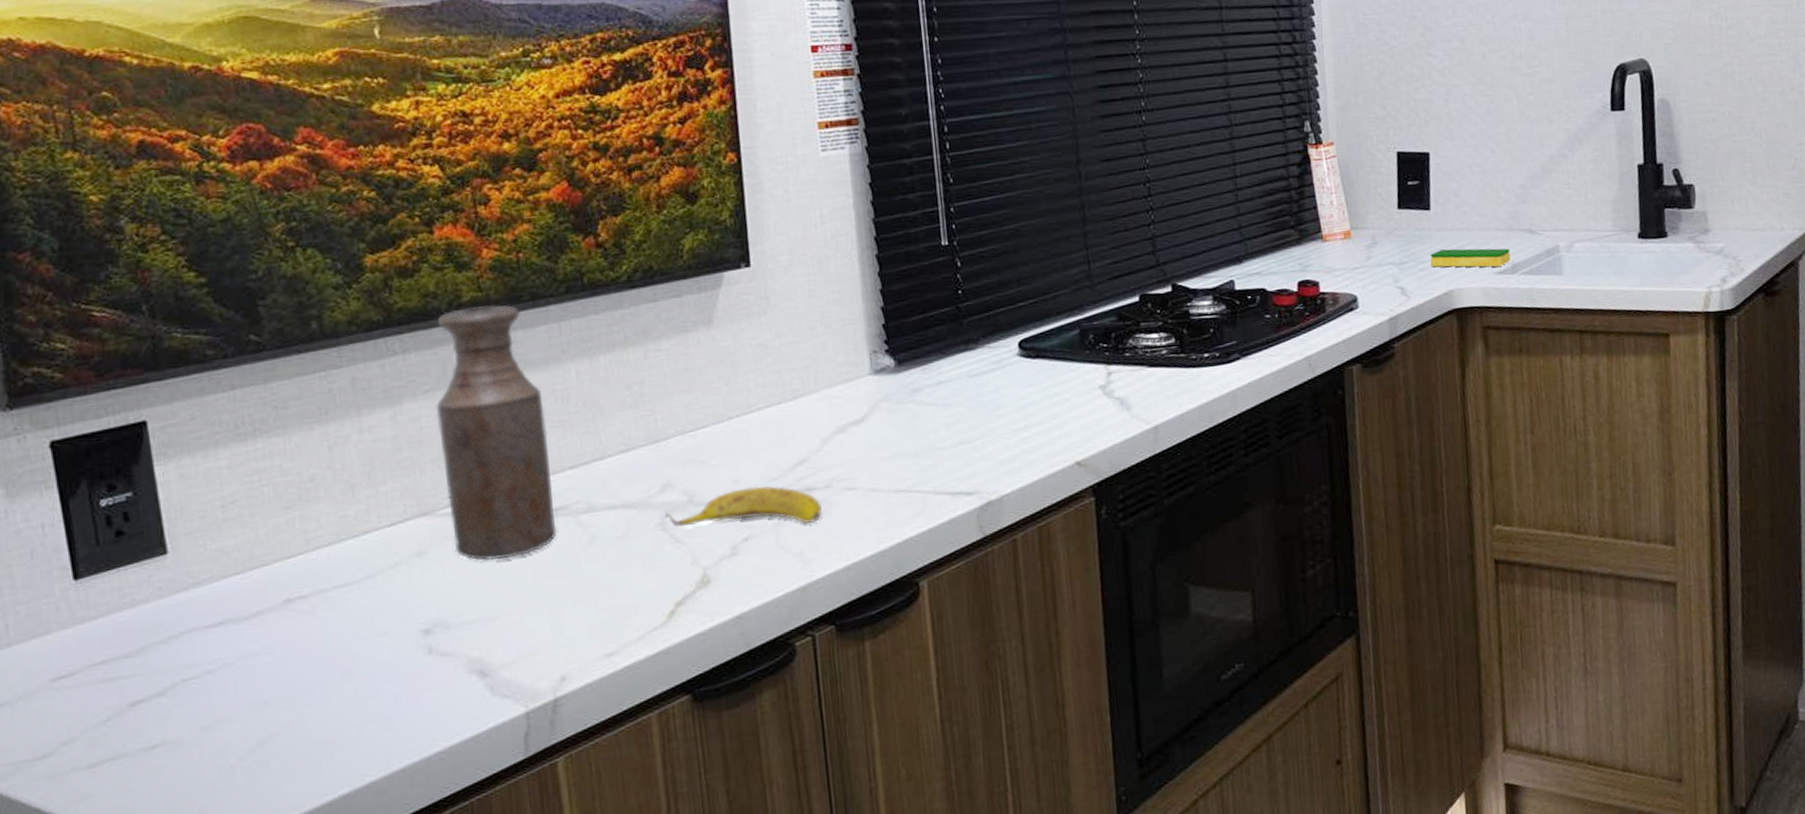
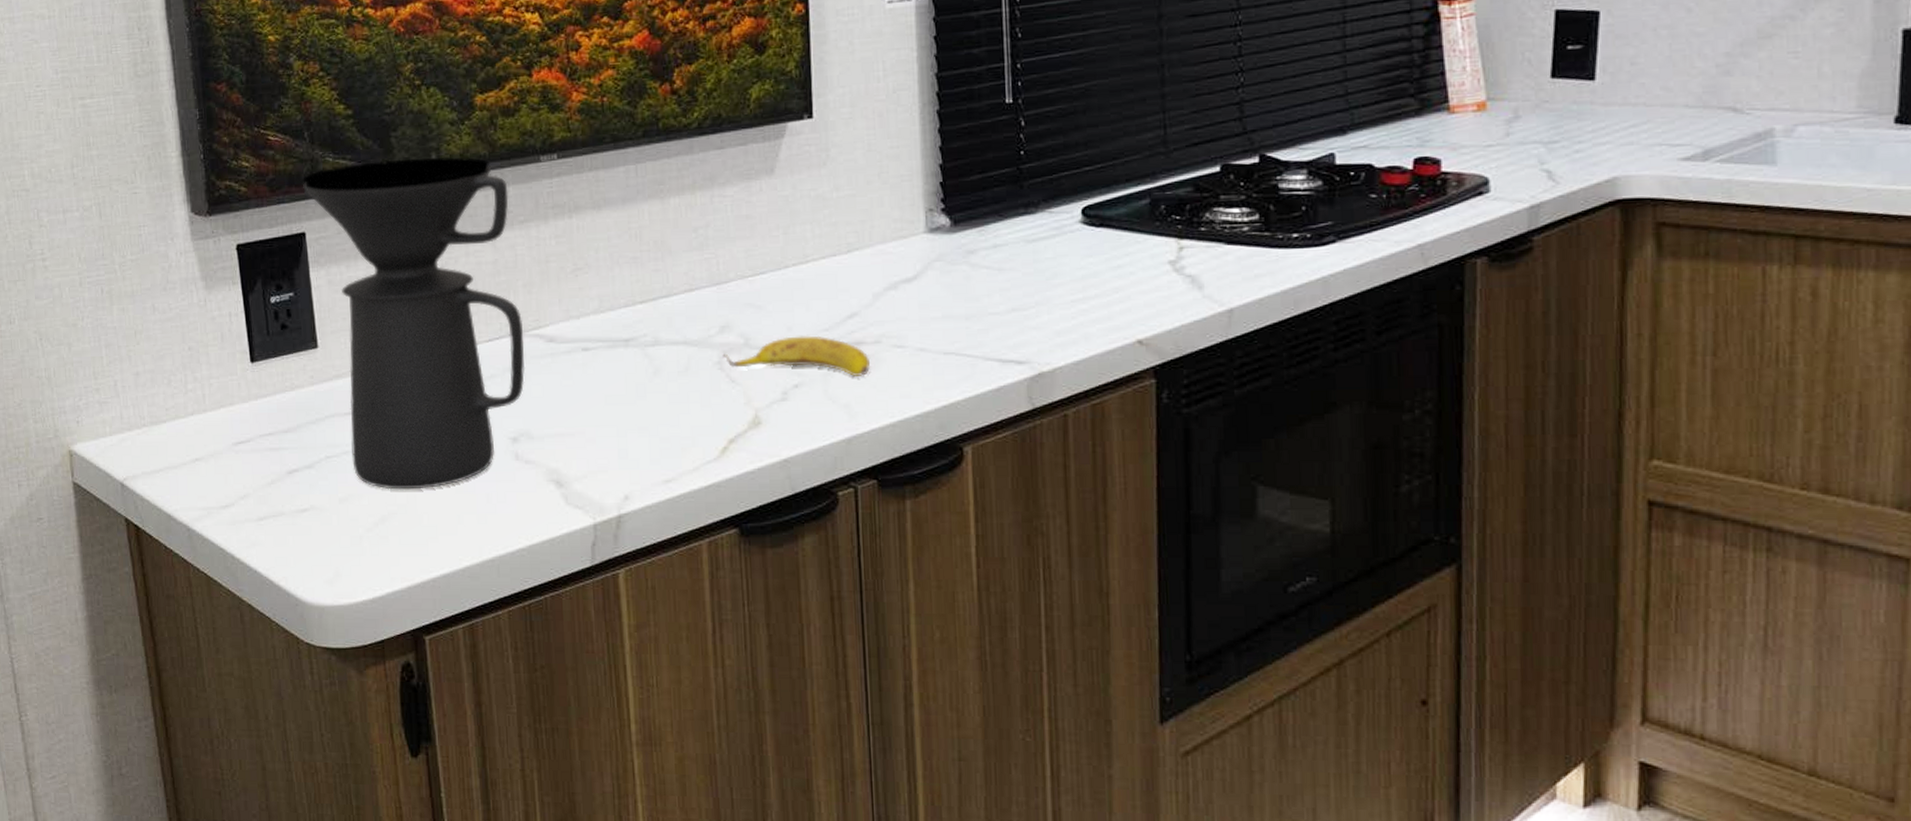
coffee maker: none [141,324,437,708] -> present [303,156,526,490]
bottle: present [435,305,557,561] -> none [528,145,627,381]
dish sponge: present [1430,248,1511,268] -> none [1590,127,1703,152]

